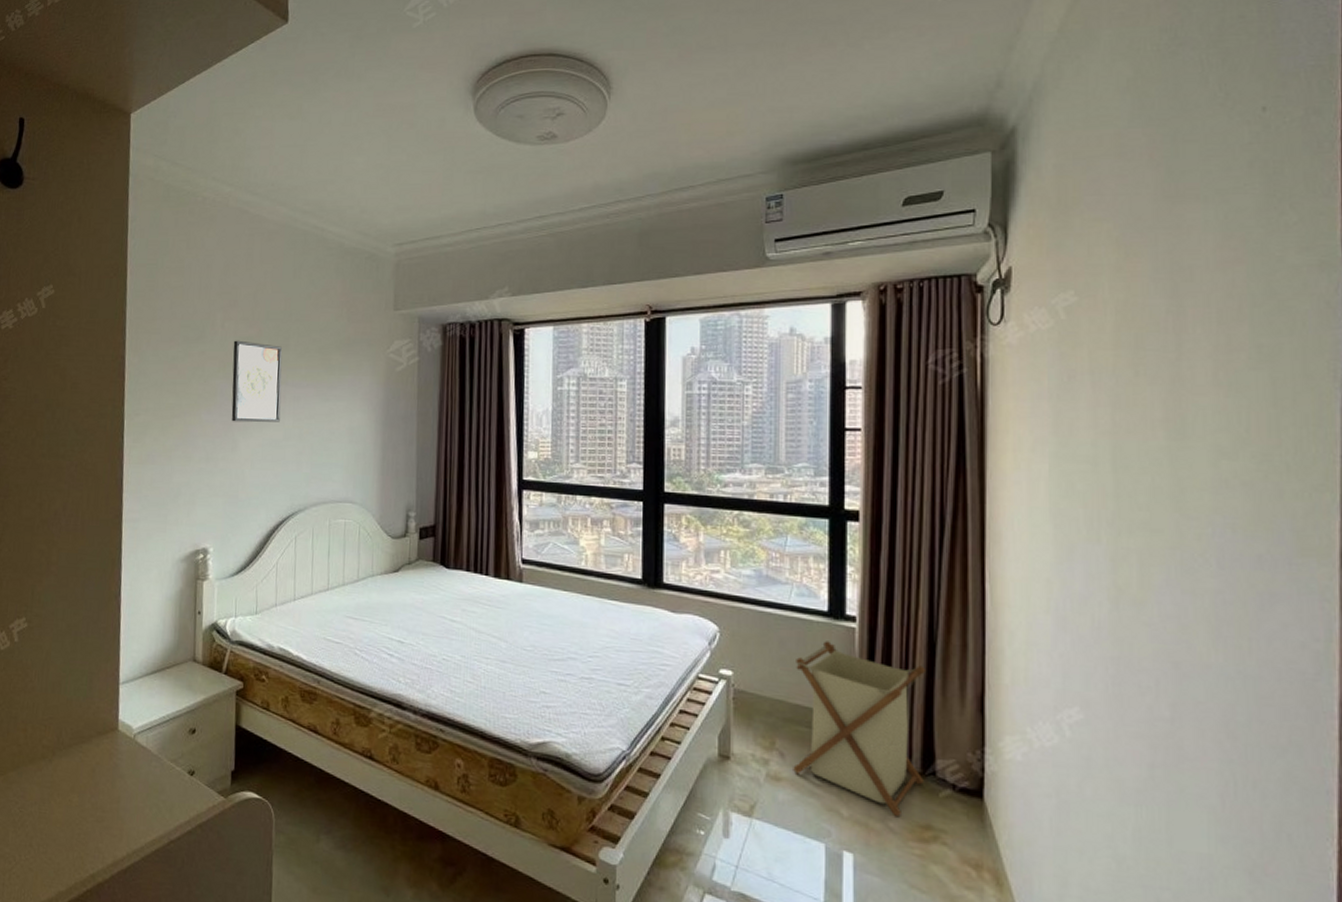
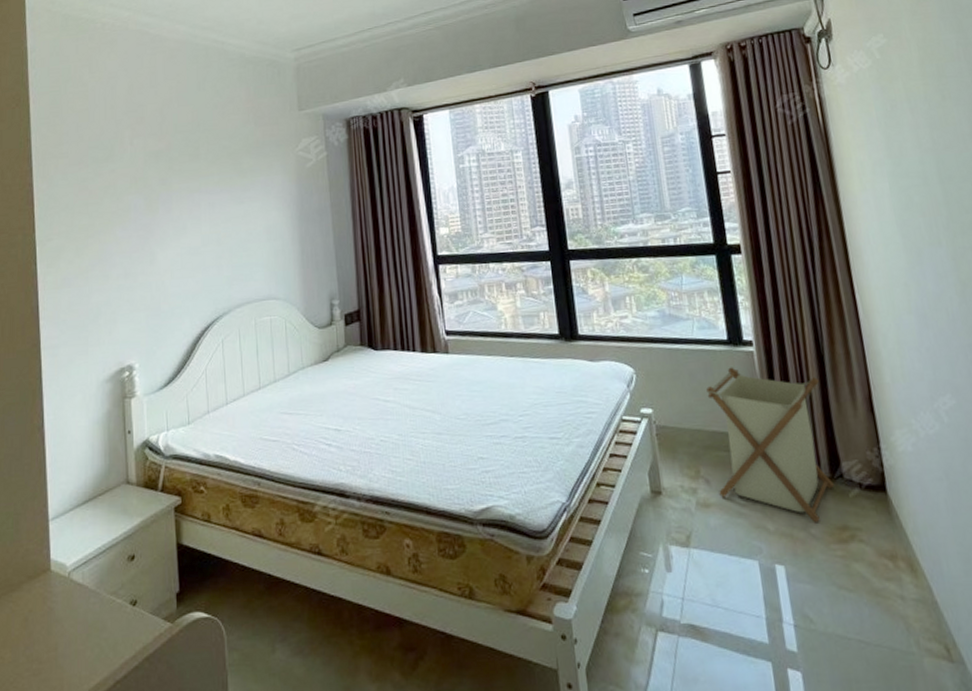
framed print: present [231,340,283,423] -> none [143,155,197,235]

